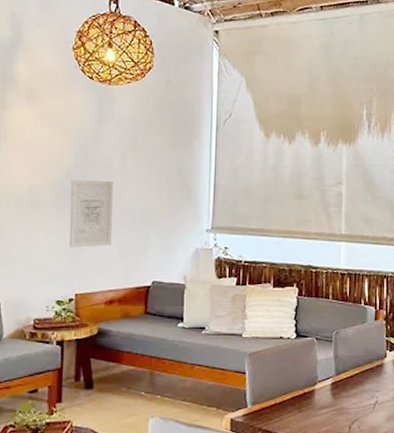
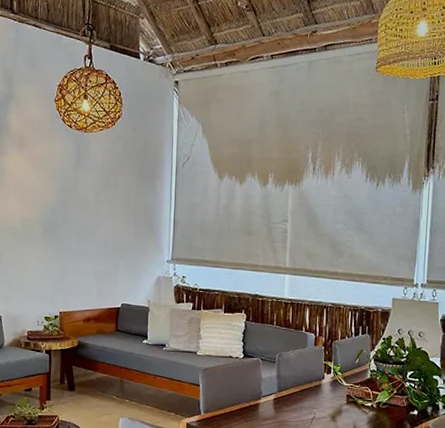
wall art: present [69,179,113,248] -> none [54,215,89,273]

